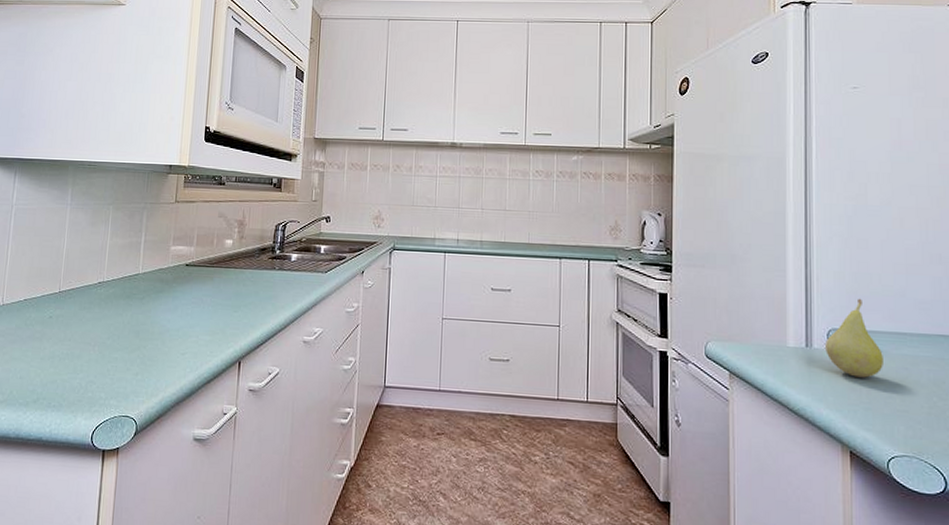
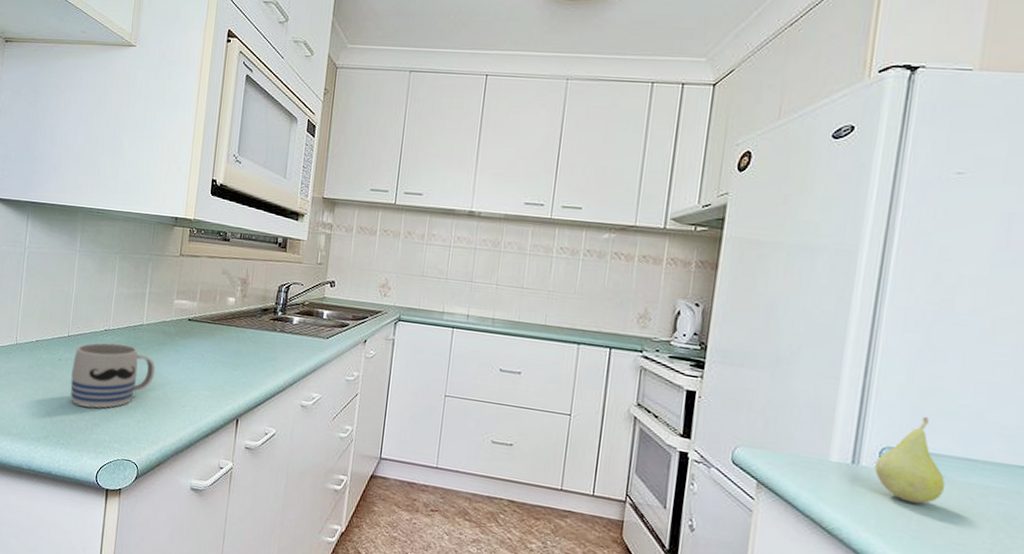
mug: none [62,295,153,365] -> present [70,343,156,408]

